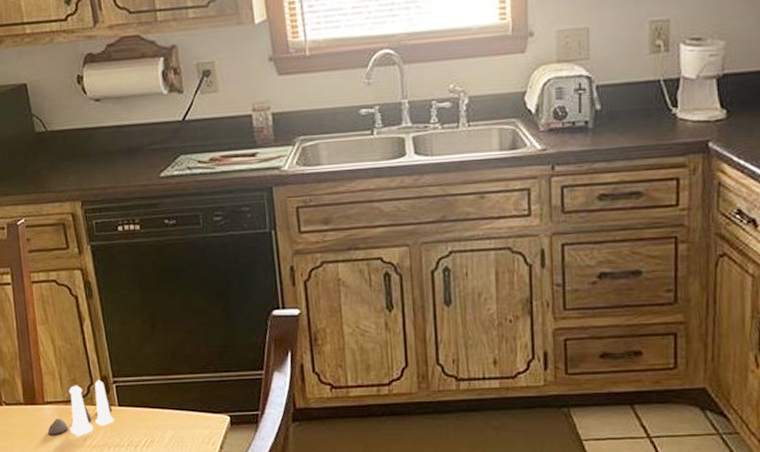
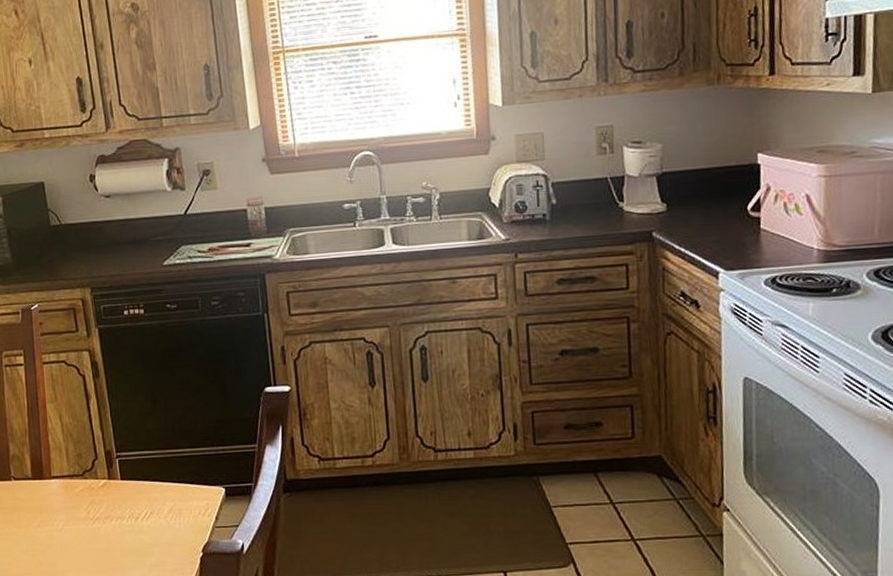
salt and pepper shaker set: present [47,379,115,436] -> none [53,454,117,509]

